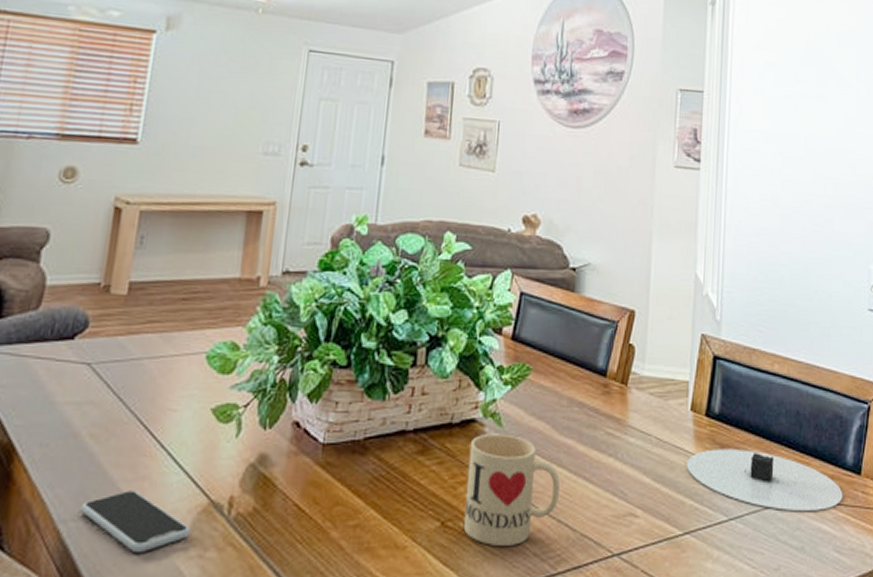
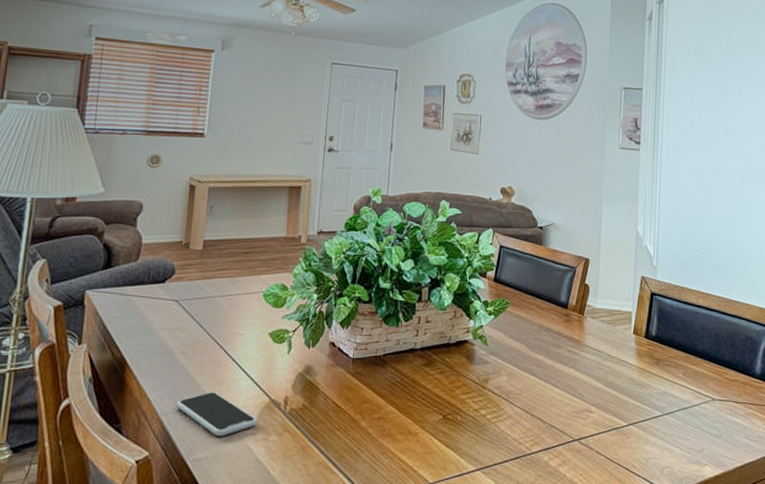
mug: present [463,433,560,546] -> none [460,351,533,433]
plate: present [686,449,843,510] -> none [630,362,753,408]

